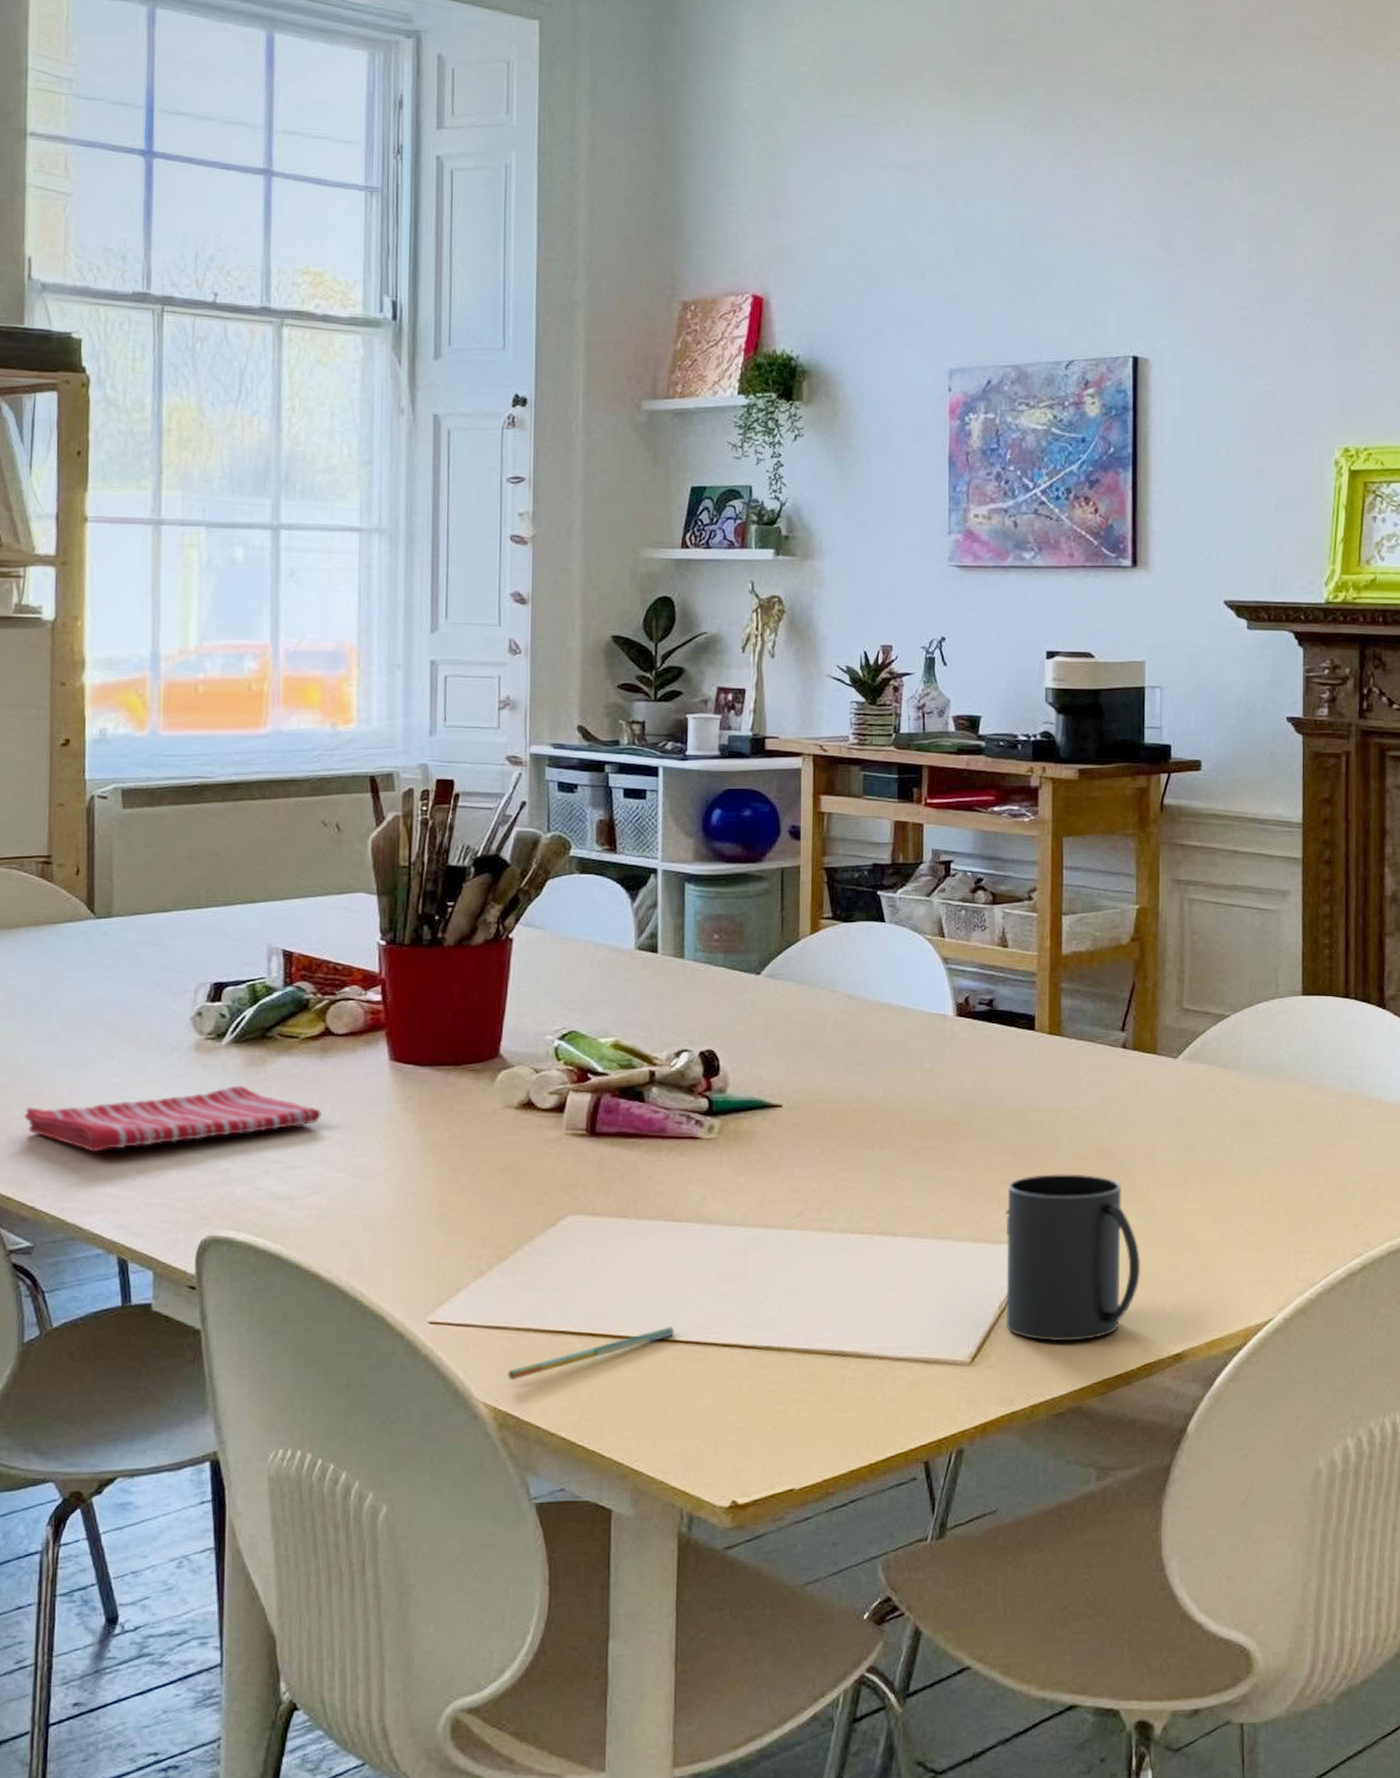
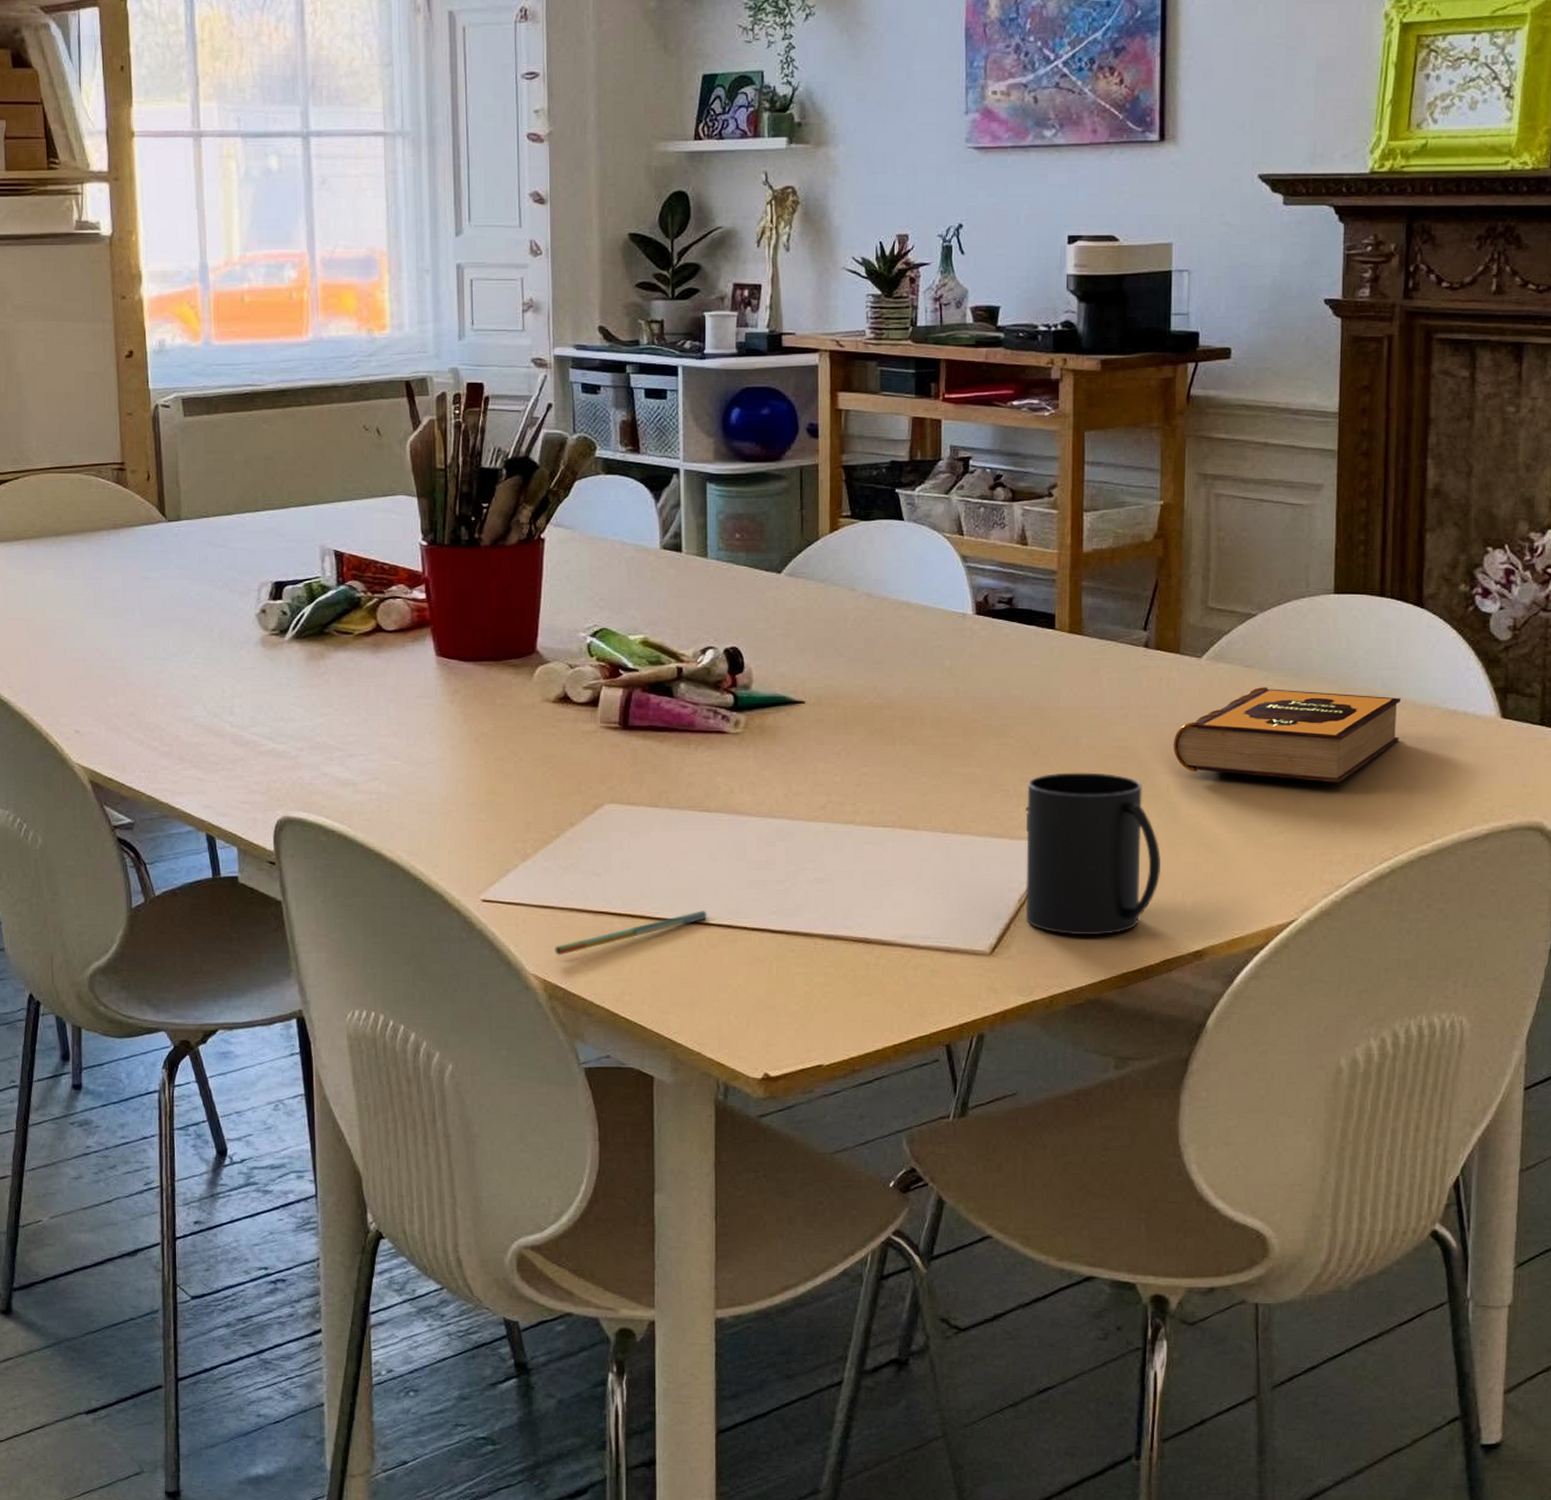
dish towel: present [24,1085,322,1152] -> none [118,678,377,738]
hardback book: none [1151,1087,1367,1180] -> present [1173,687,1401,783]

